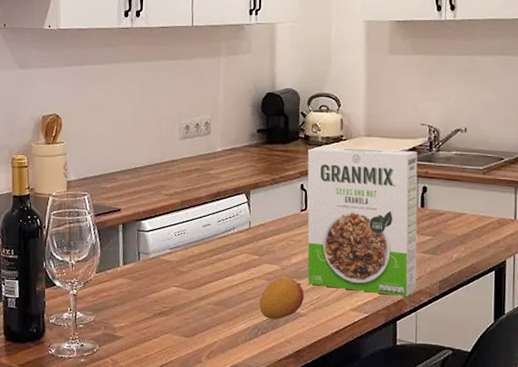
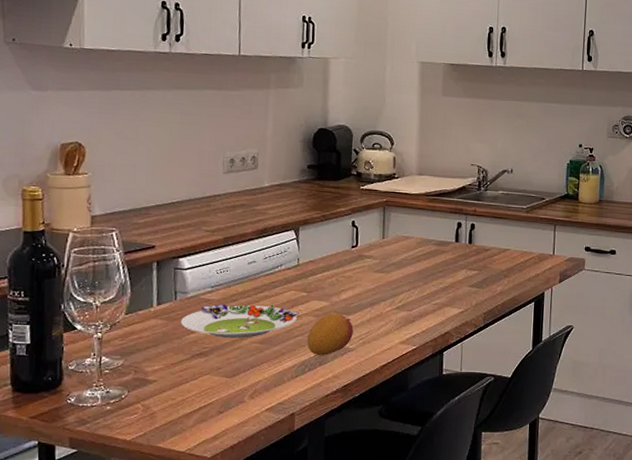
salad plate: none [144,265,252,300] -> present [181,303,299,339]
cereal box: present [307,146,418,296] -> none [357,184,467,328]

